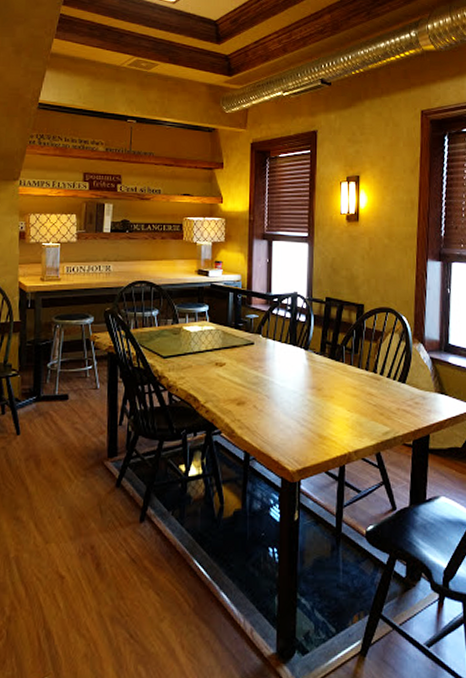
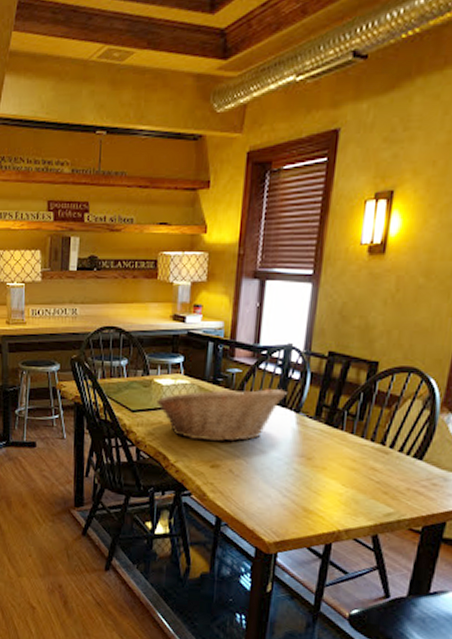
fruit basket: none [186,329,296,381] -> present [156,385,287,442]

